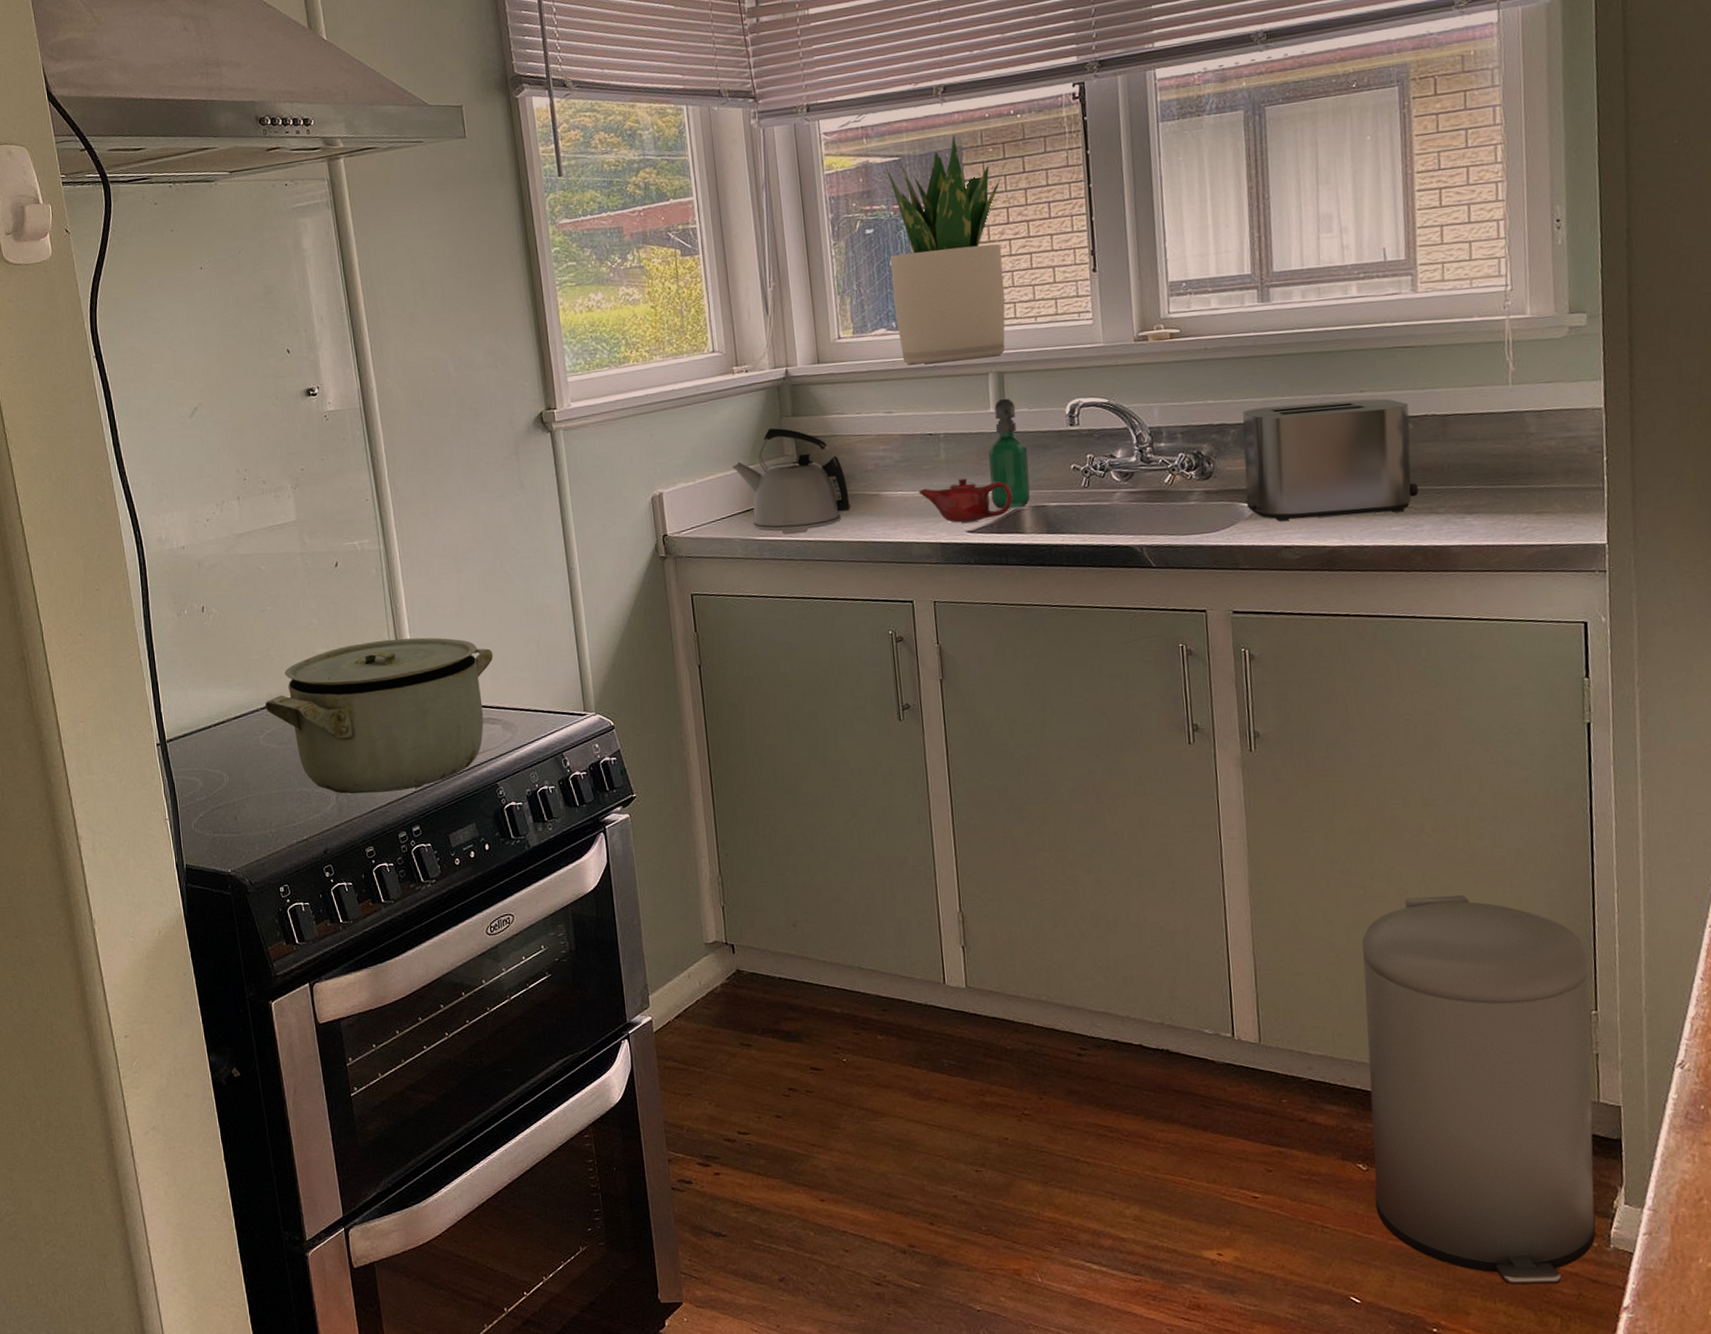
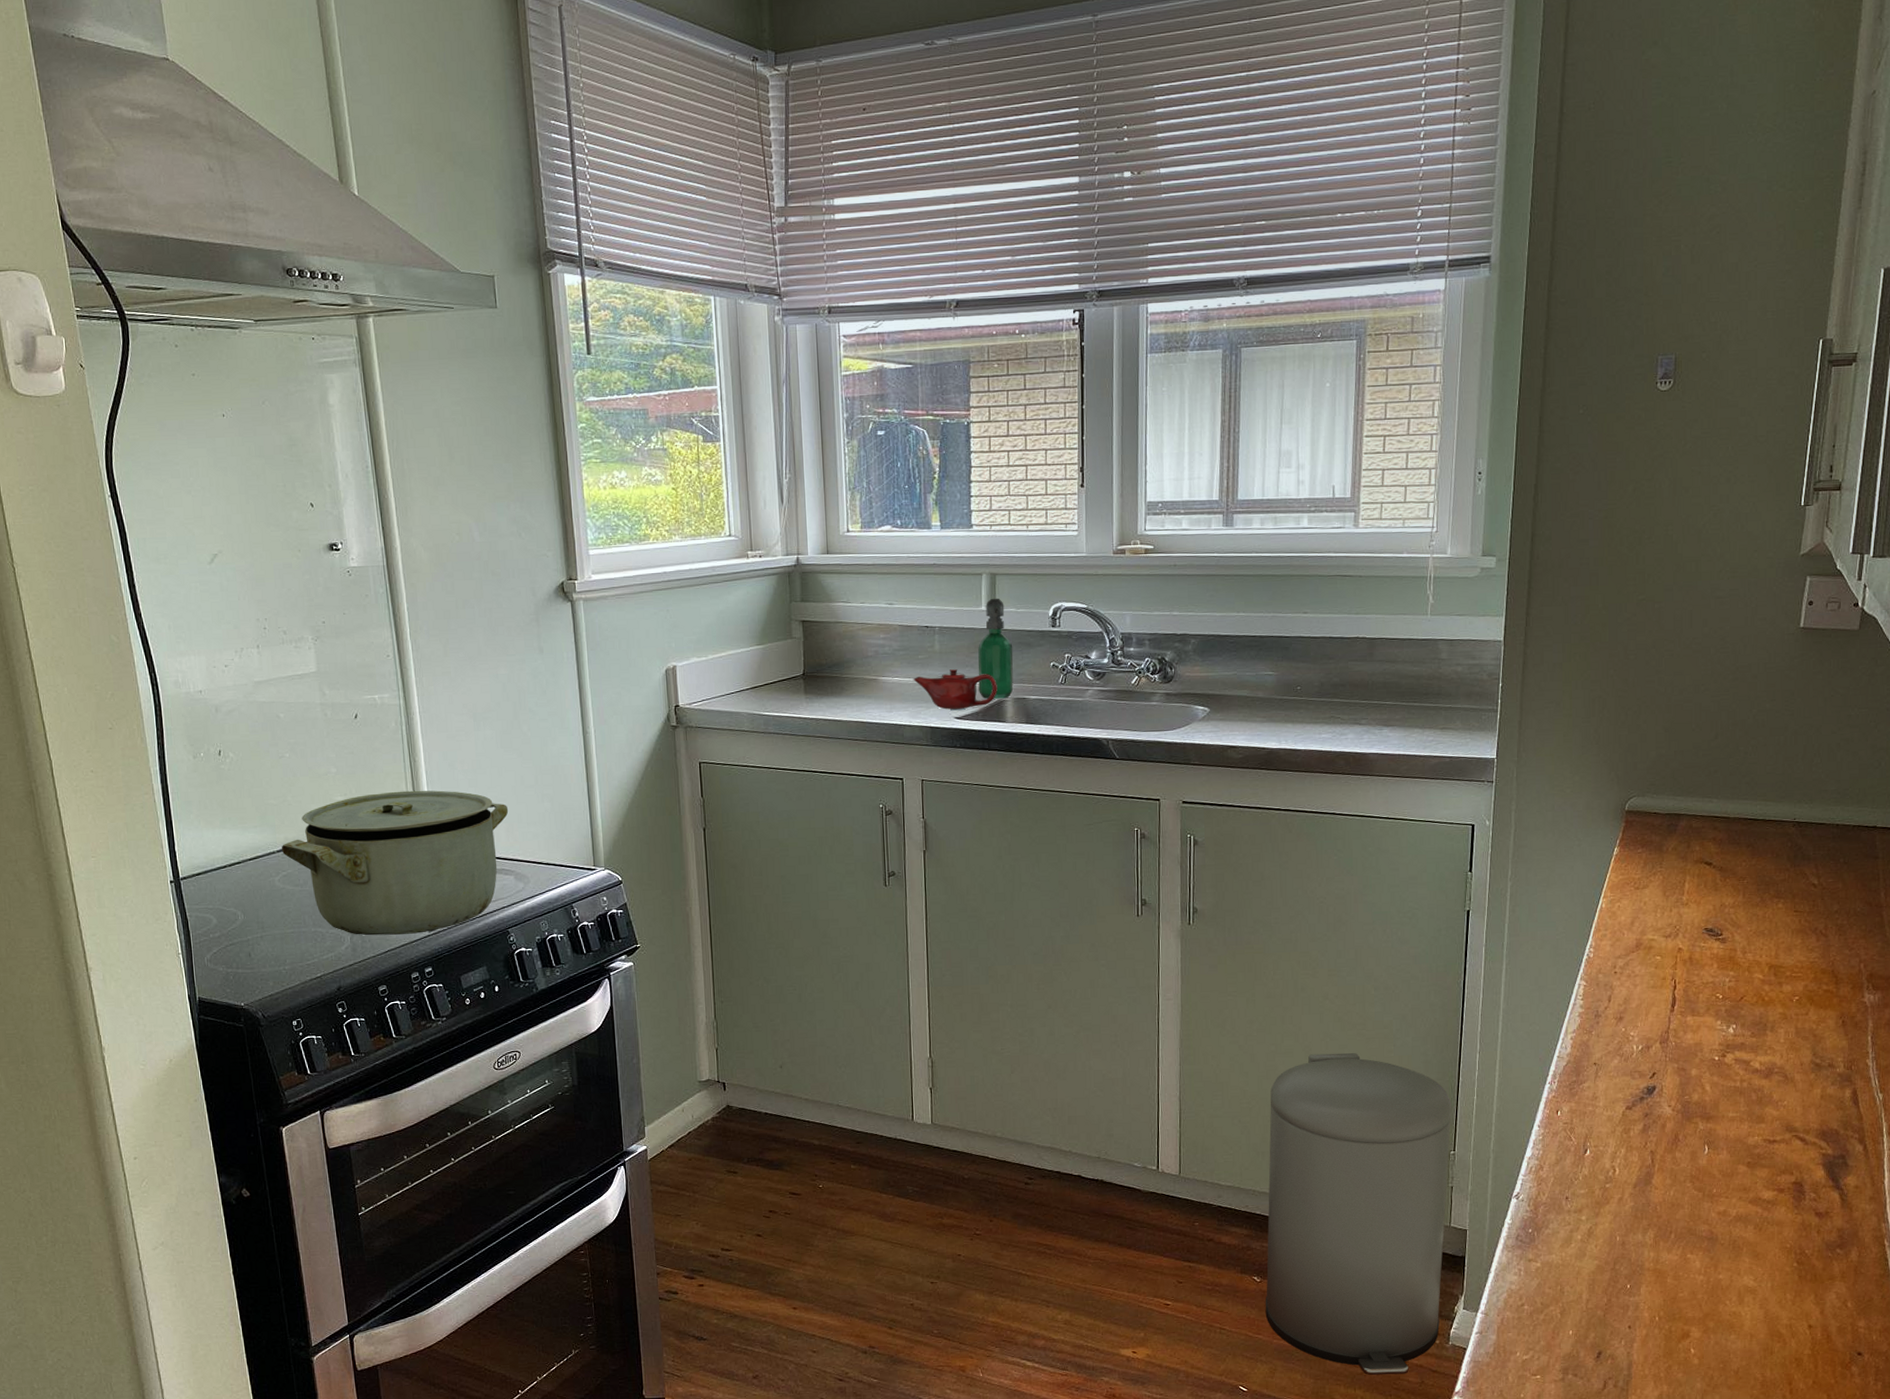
kettle: present [732,428,851,535] -> none [743,611,851,712]
planter: present [885,135,1006,365] -> none [898,348,1003,561]
toaster: present [1242,398,1419,521] -> none [1199,619,1346,724]

